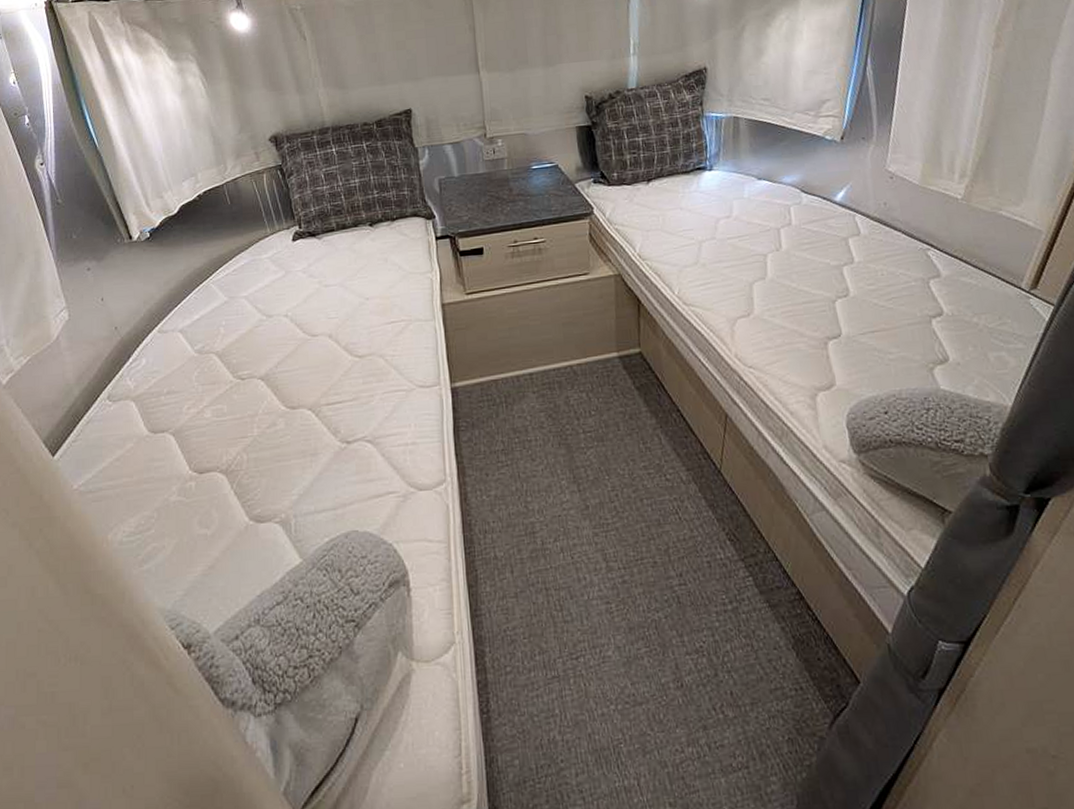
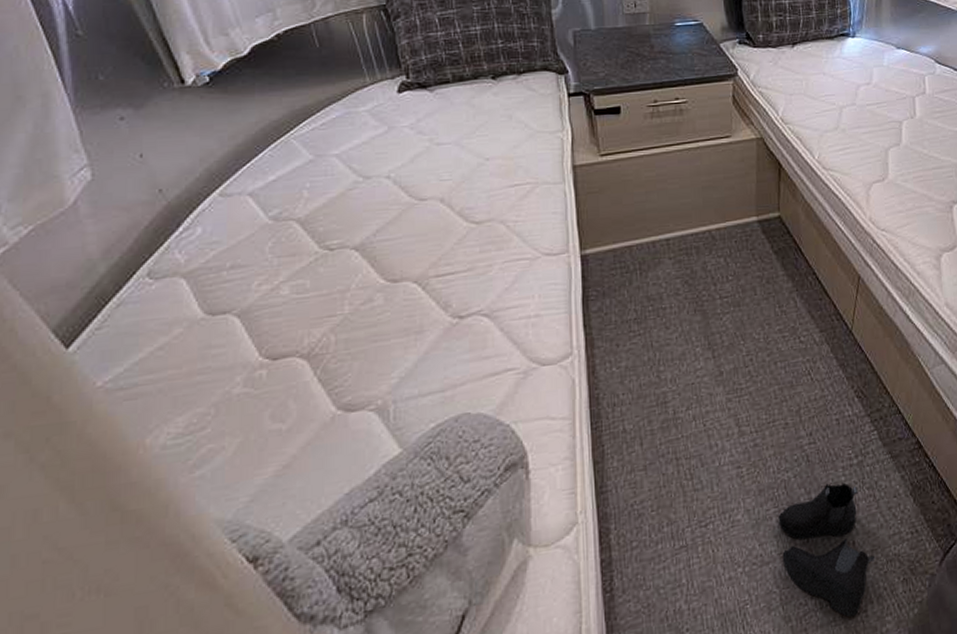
boots: none [650,628,755,772] -> present [778,482,875,618]

